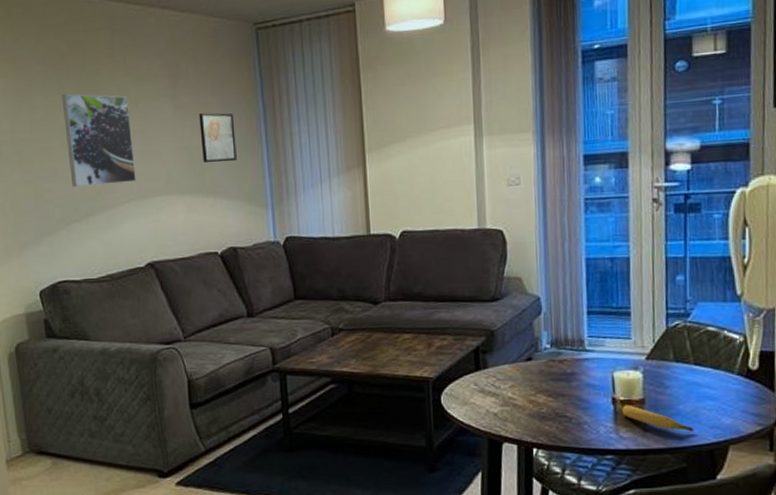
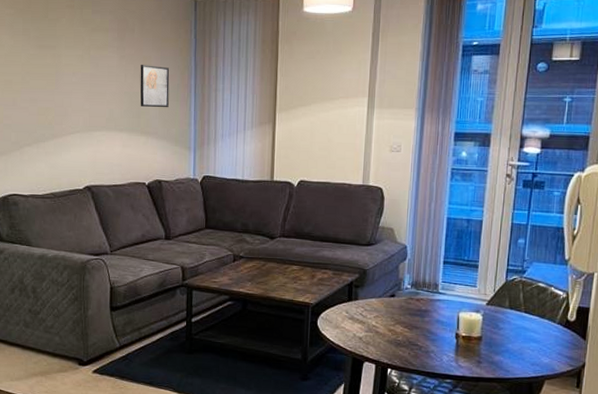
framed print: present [61,93,136,188] -> none [25,36,83,117]
banana: present [621,405,694,432] -> none [462,340,518,367]

